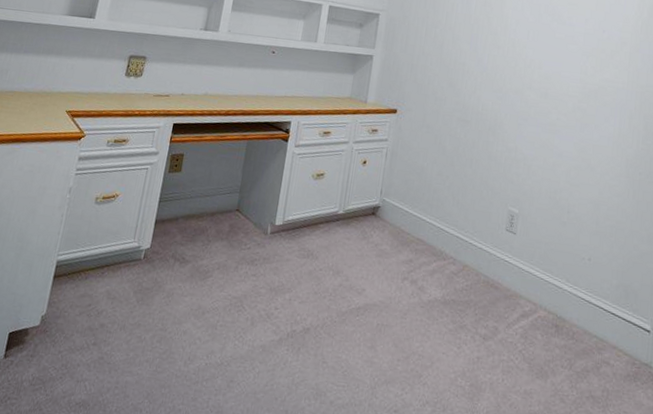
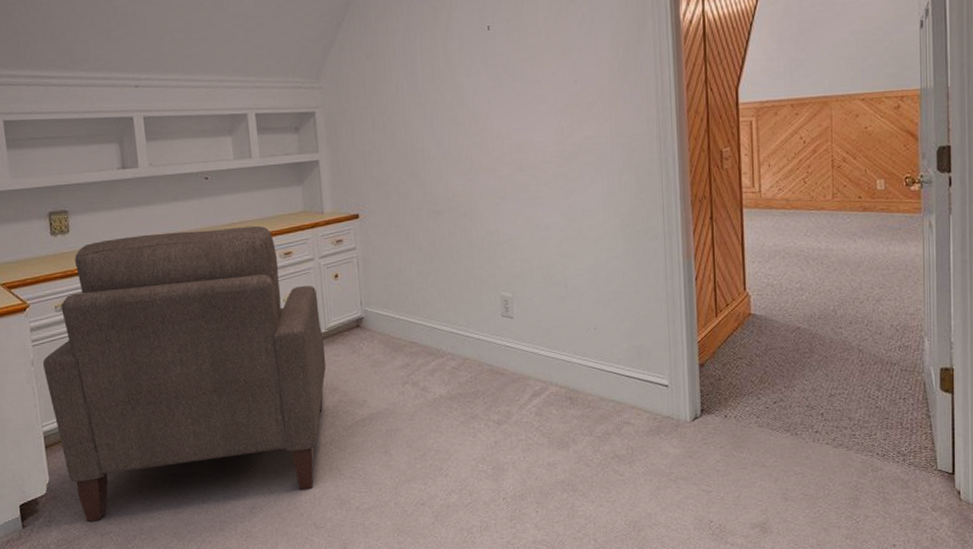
chair: none [65,89,344,372] -> present [43,225,327,522]

